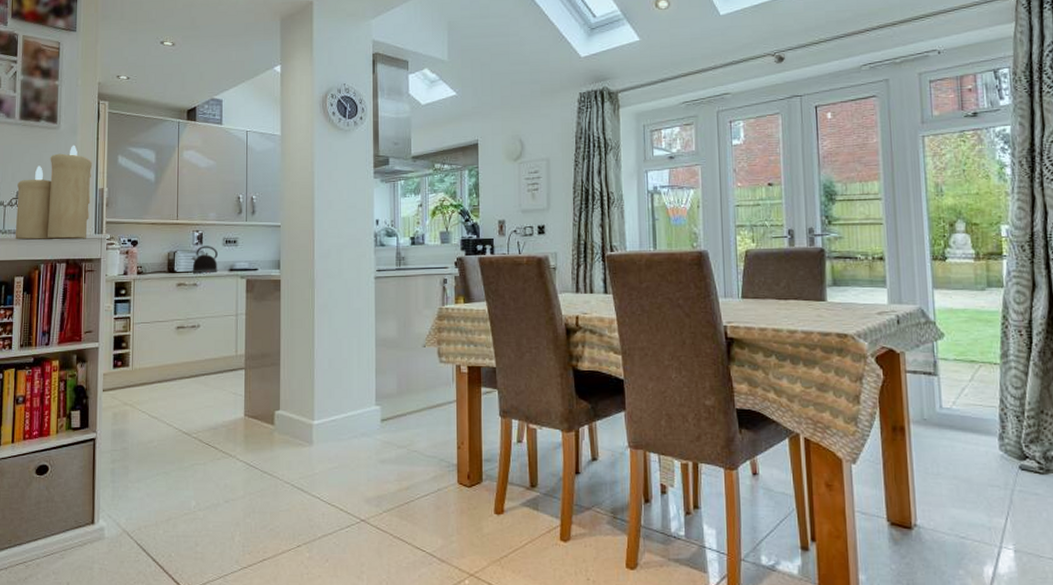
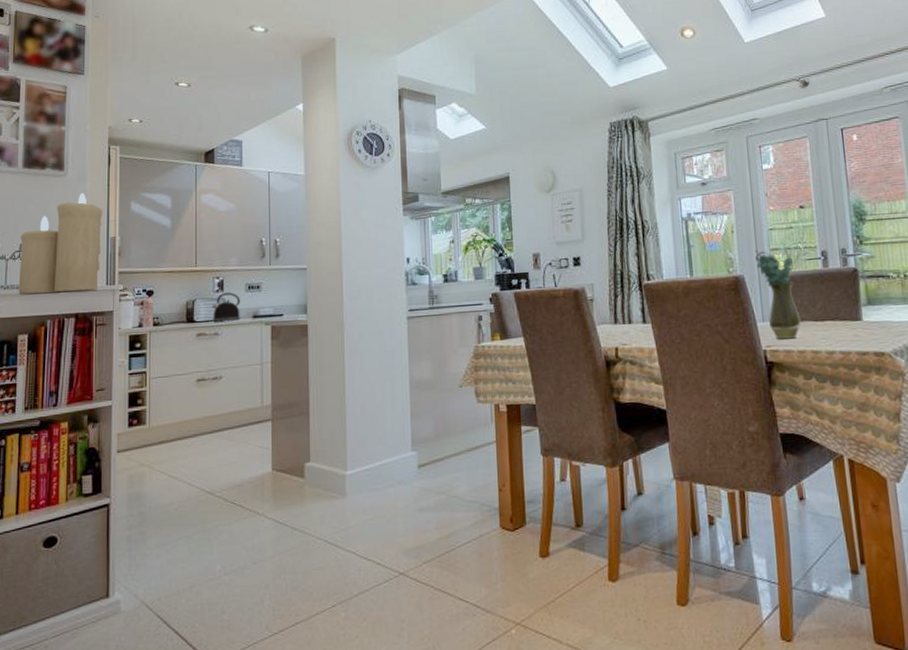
vase: none [720,226,764,316] -> present [755,250,801,340]

